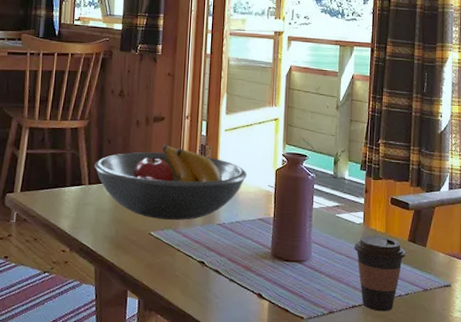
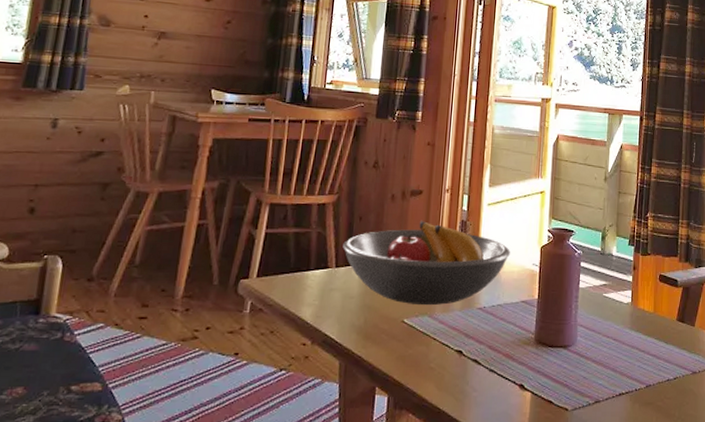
coffee cup: present [354,235,406,312] -> none [621,316,675,399]

